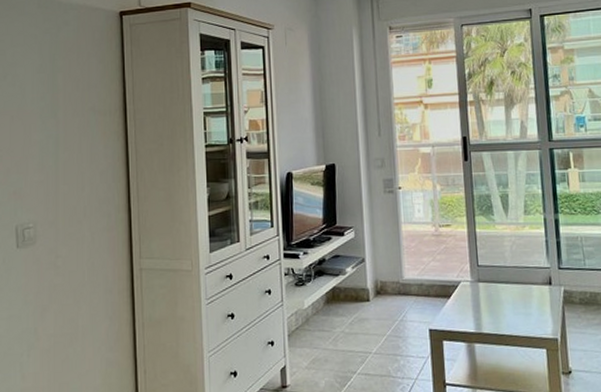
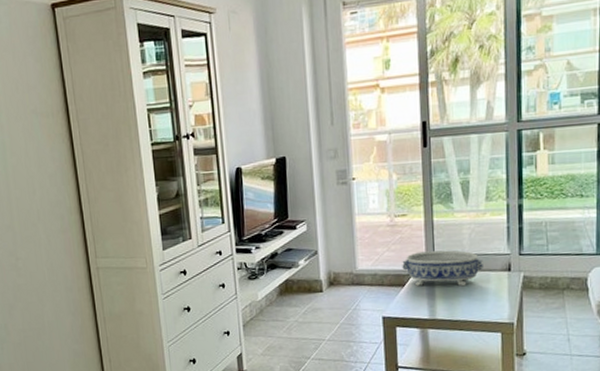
decorative bowl: none [447,262,527,300] -> present [402,250,485,287]

